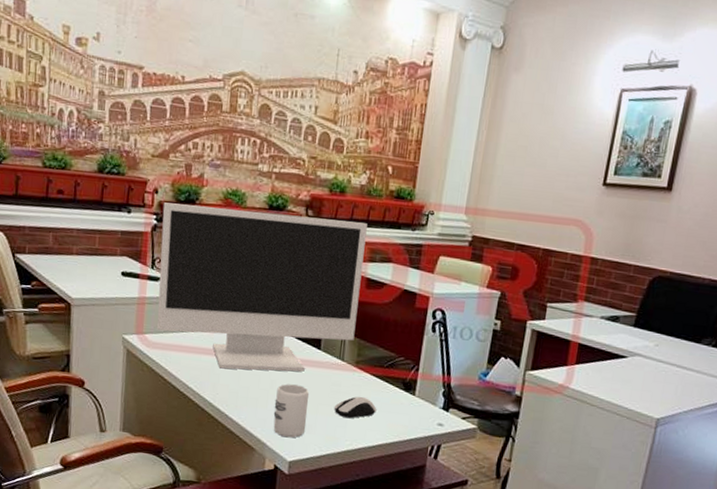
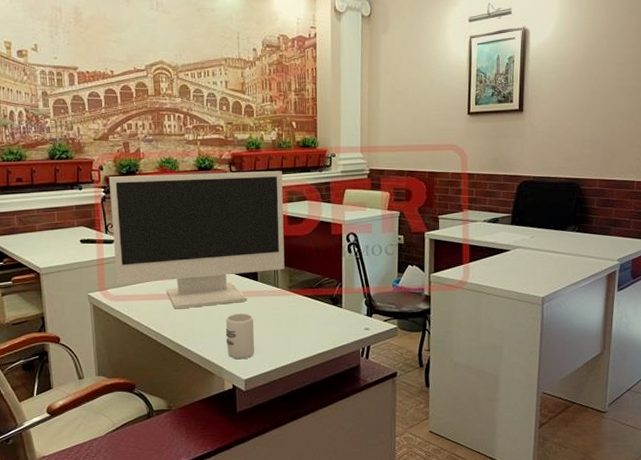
computer mouse: present [334,396,377,419] -> none [276,315,312,336]

